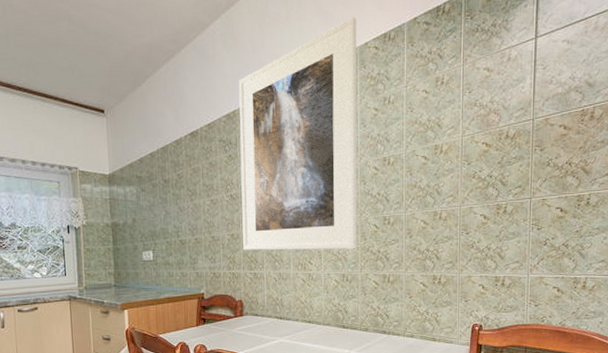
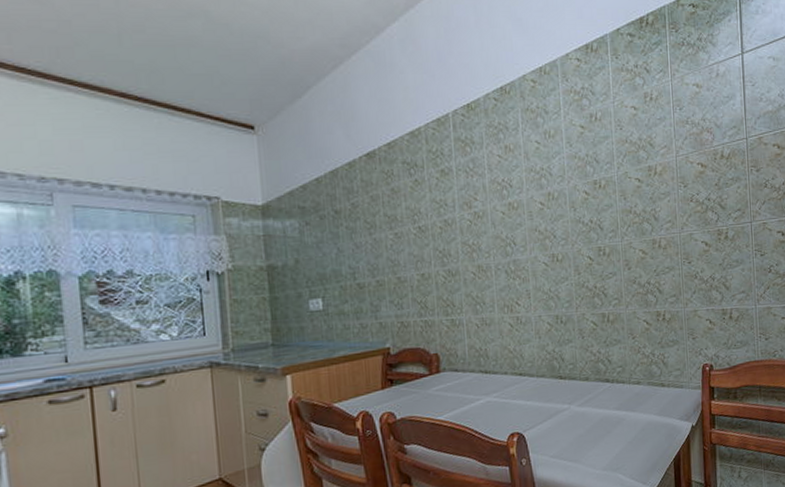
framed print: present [239,16,357,251] -> none [423,24,570,293]

